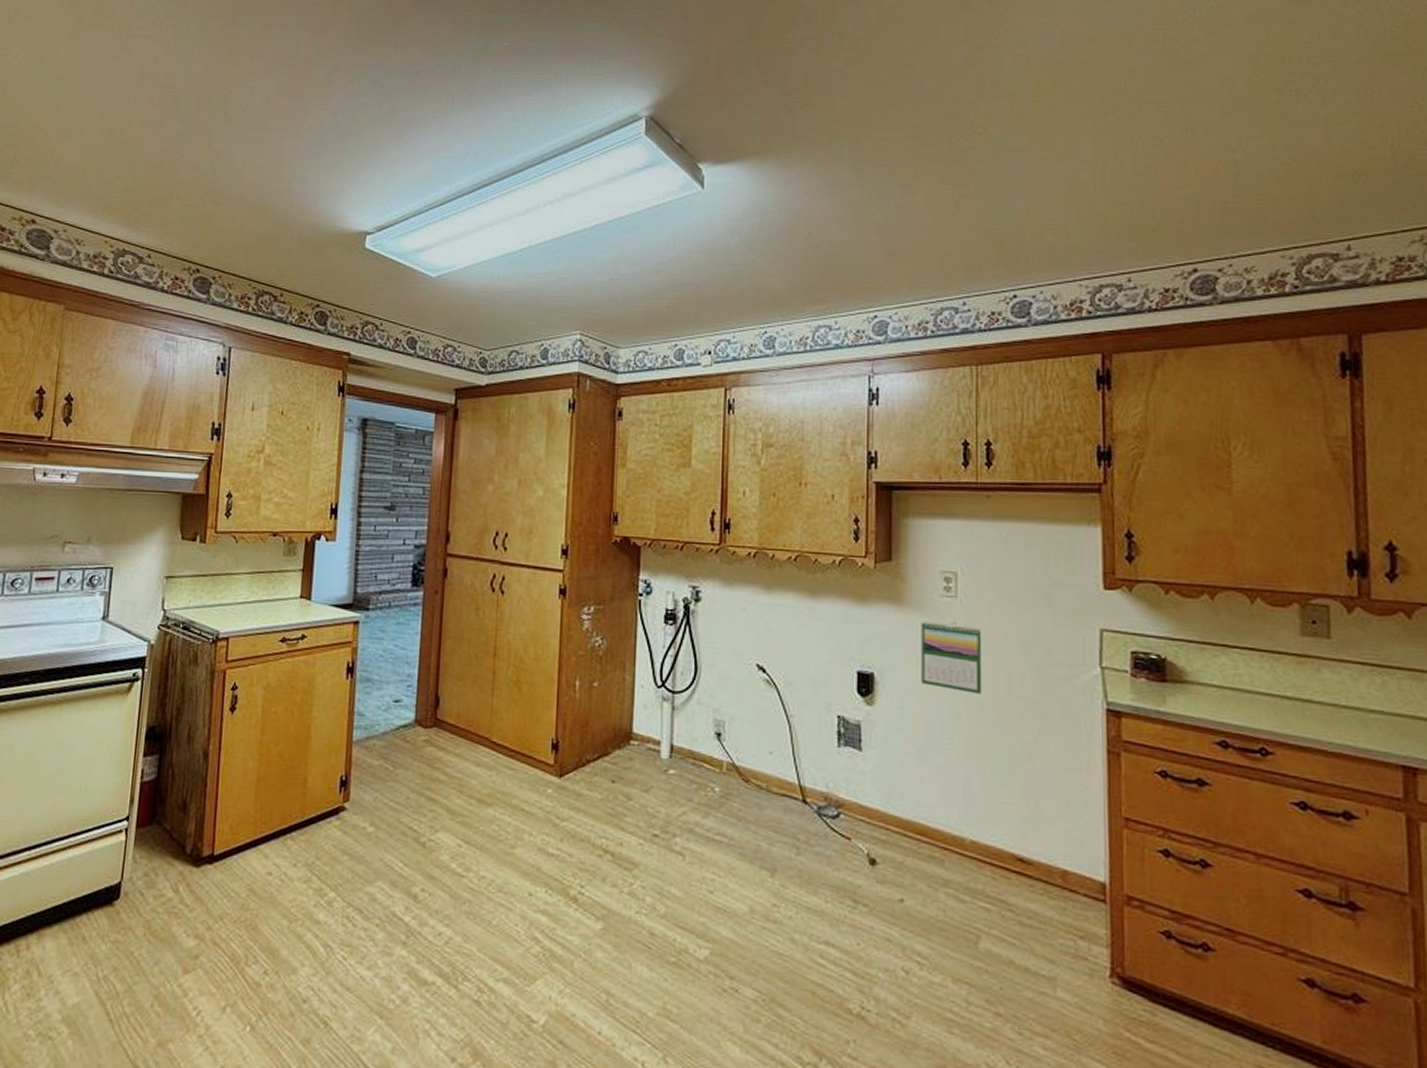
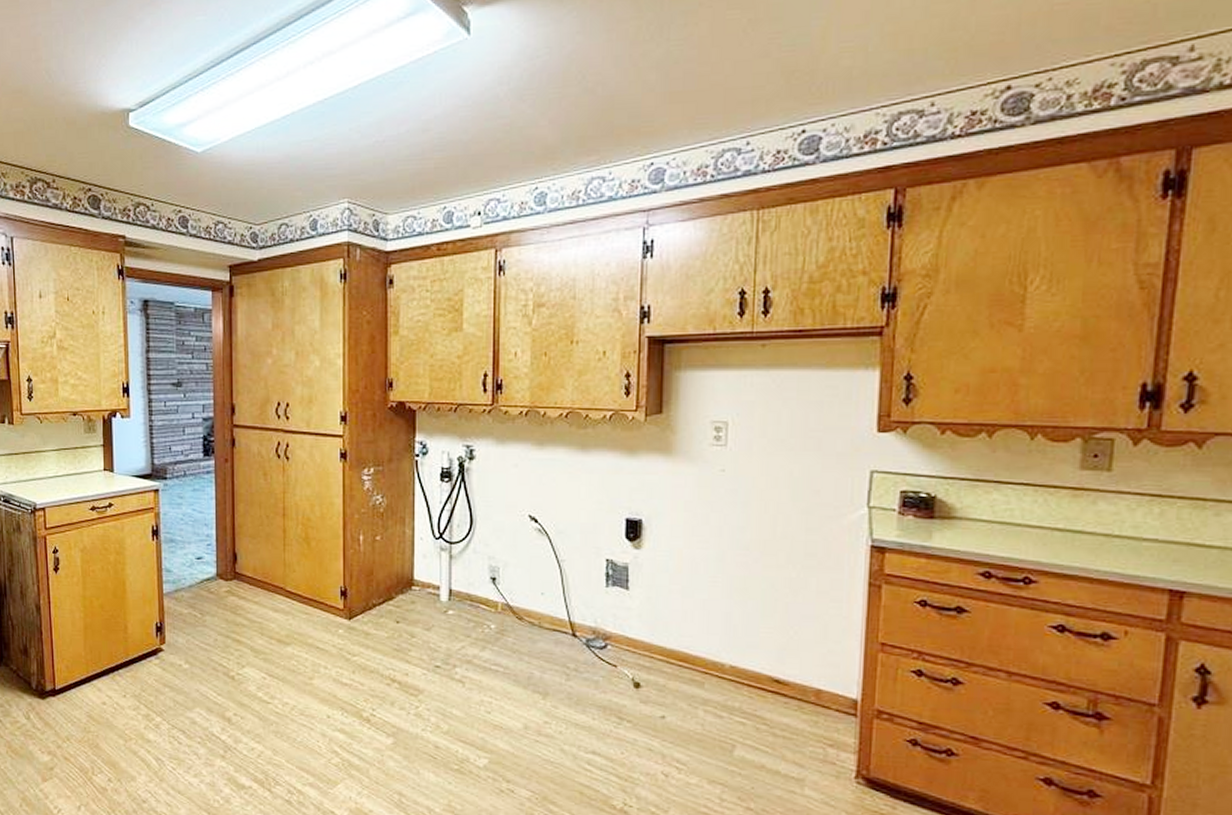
calendar: present [921,621,983,694] -> none [688,469,750,535]

